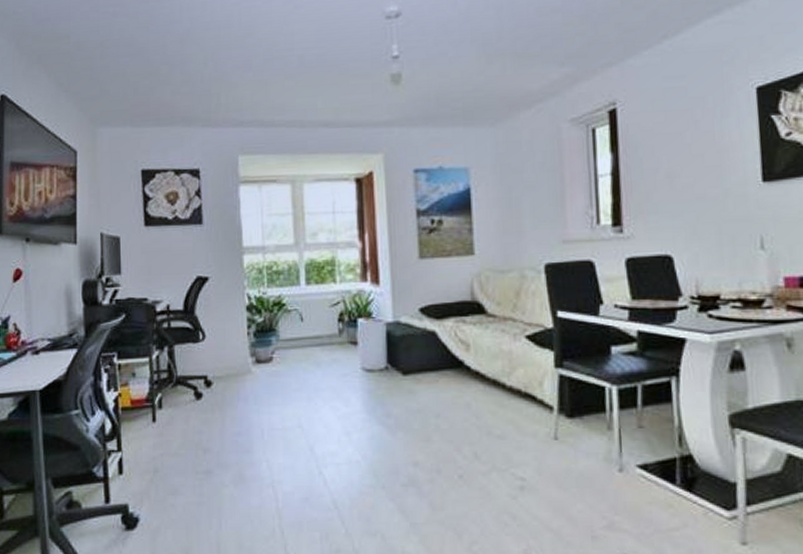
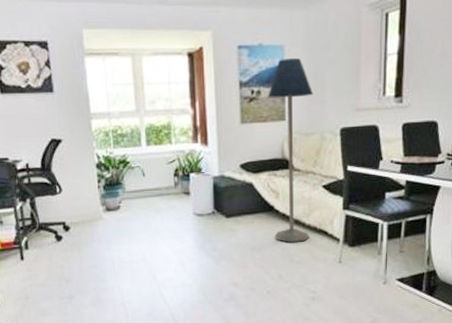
floor lamp: none [451,181,512,409] -> present [268,57,314,242]

